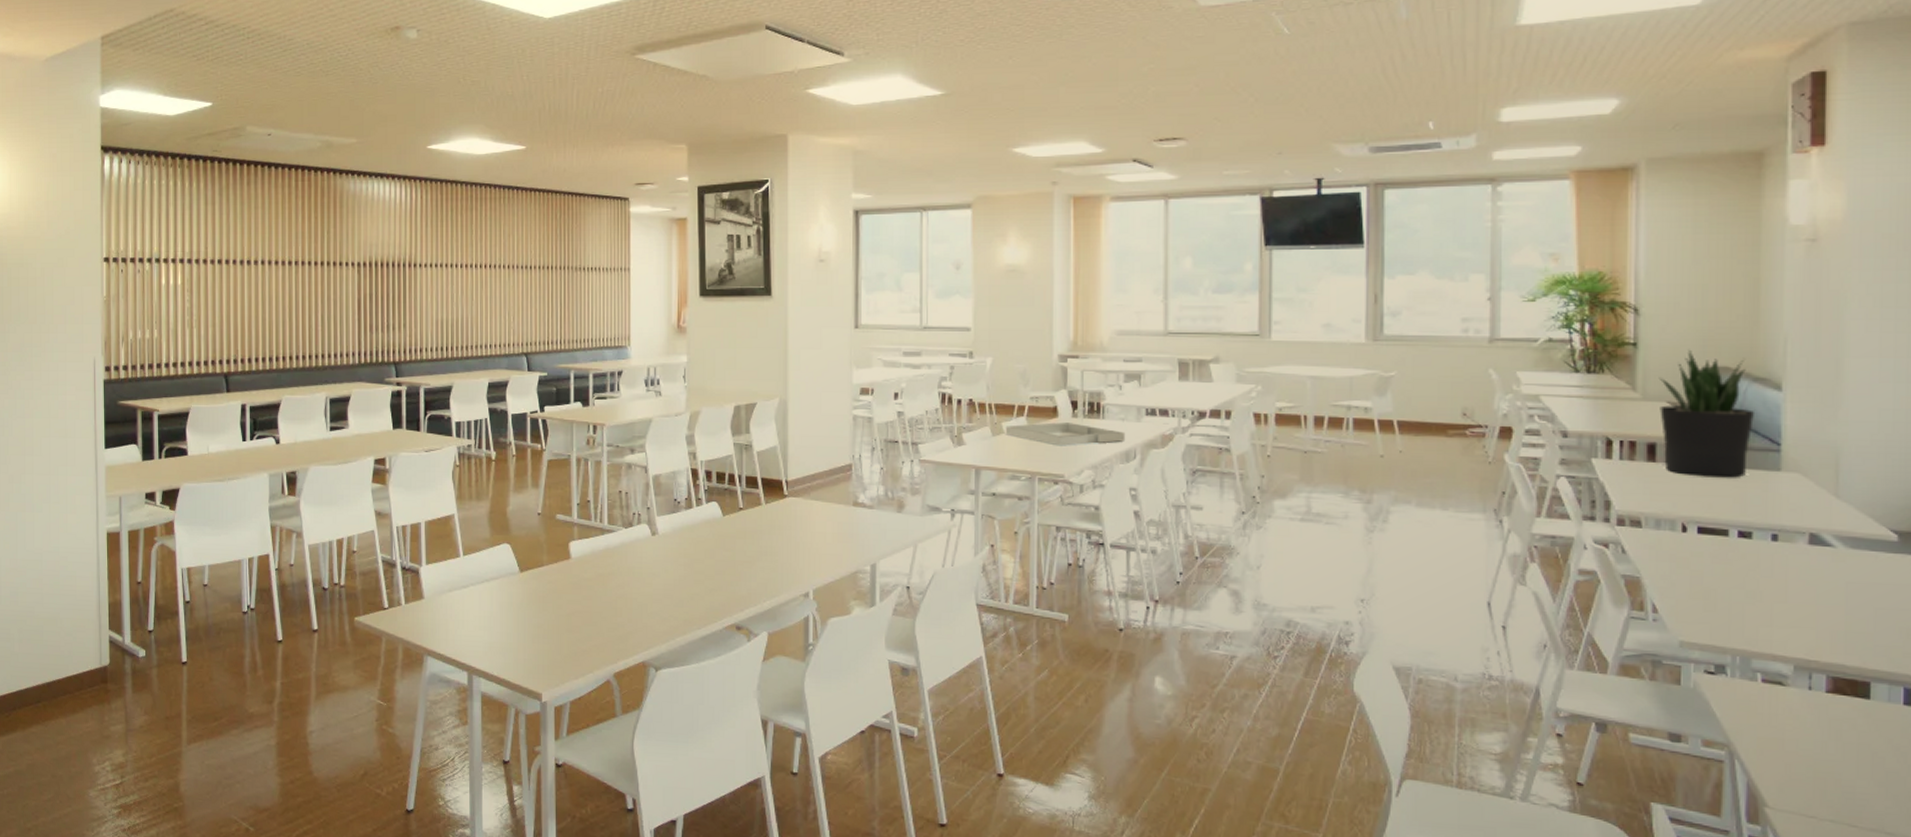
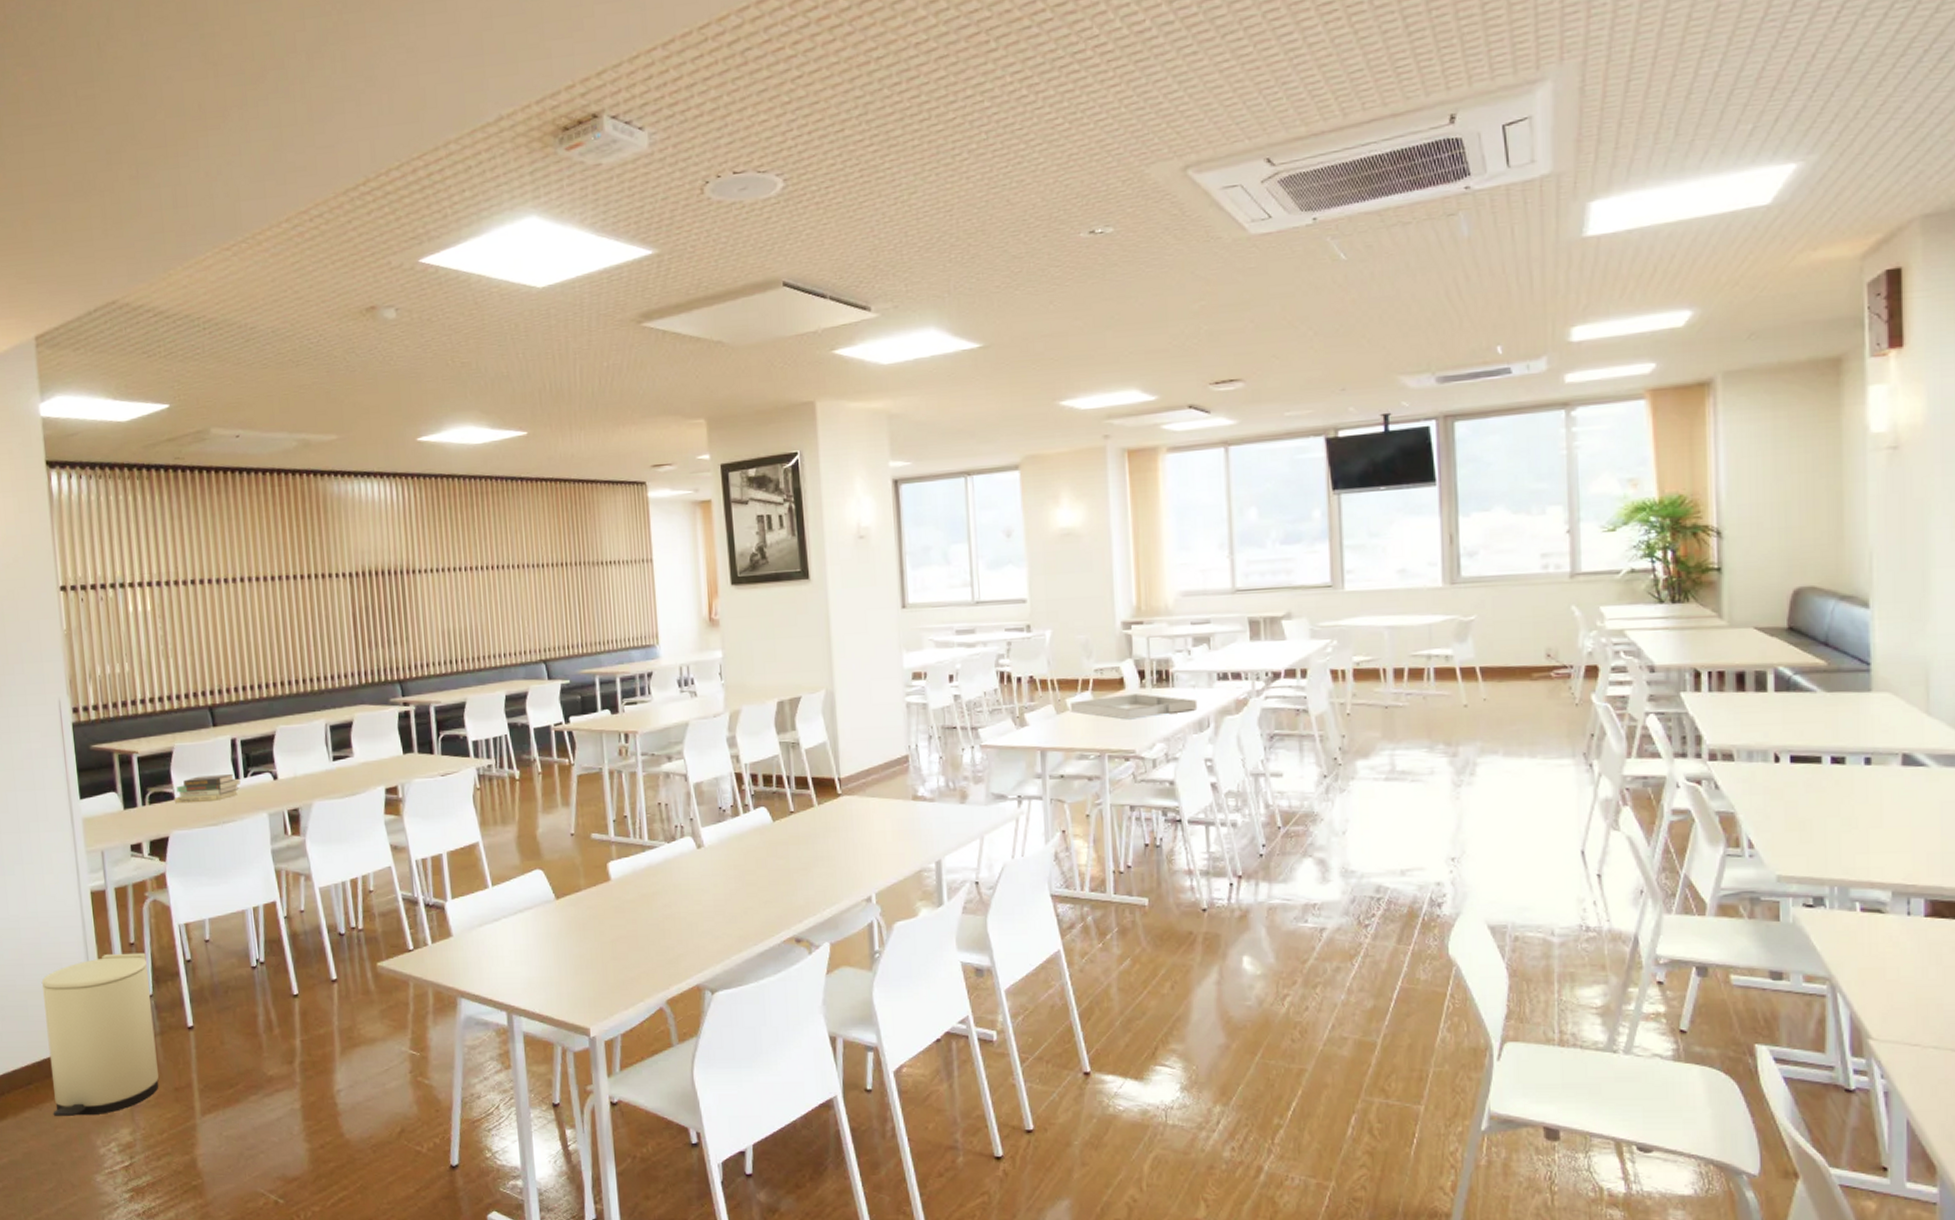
pedal bin: none [57,589,152,736] -> present [41,952,159,1116]
books: none [188,436,247,460] -> present [175,774,241,804]
planter: present [1658,349,1754,479] -> none [1744,571,1842,705]

